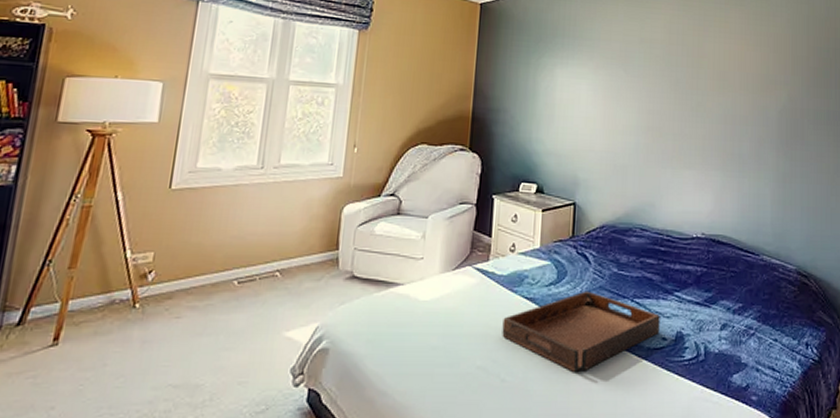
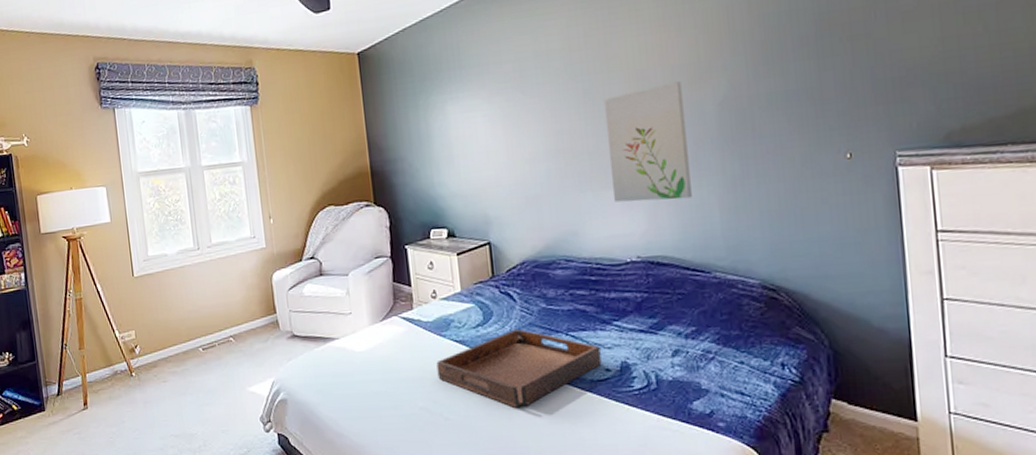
wall art: none [688,87,753,187] -> present [603,82,692,202]

